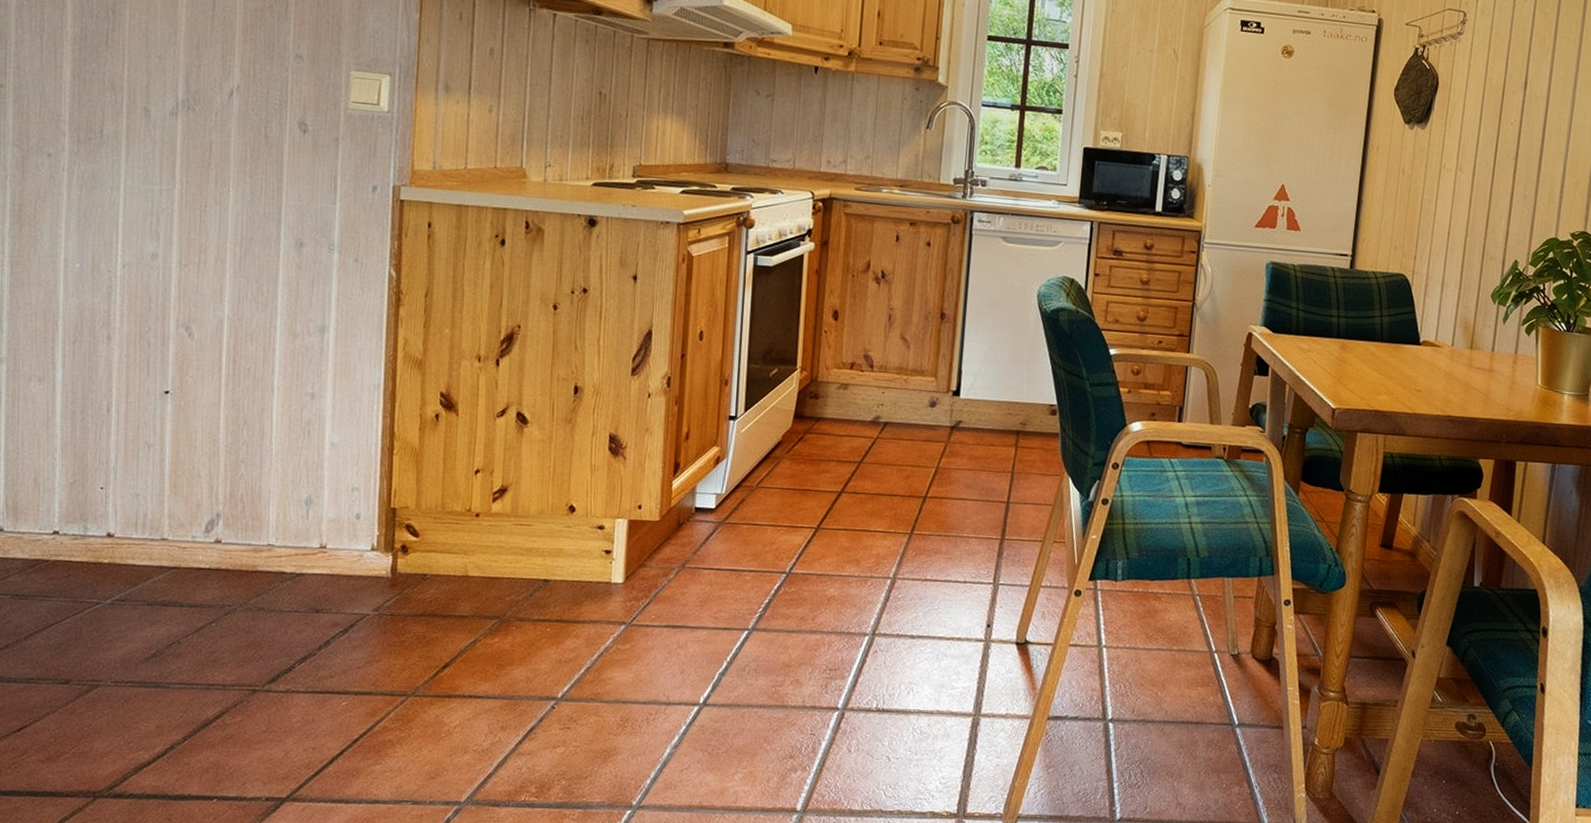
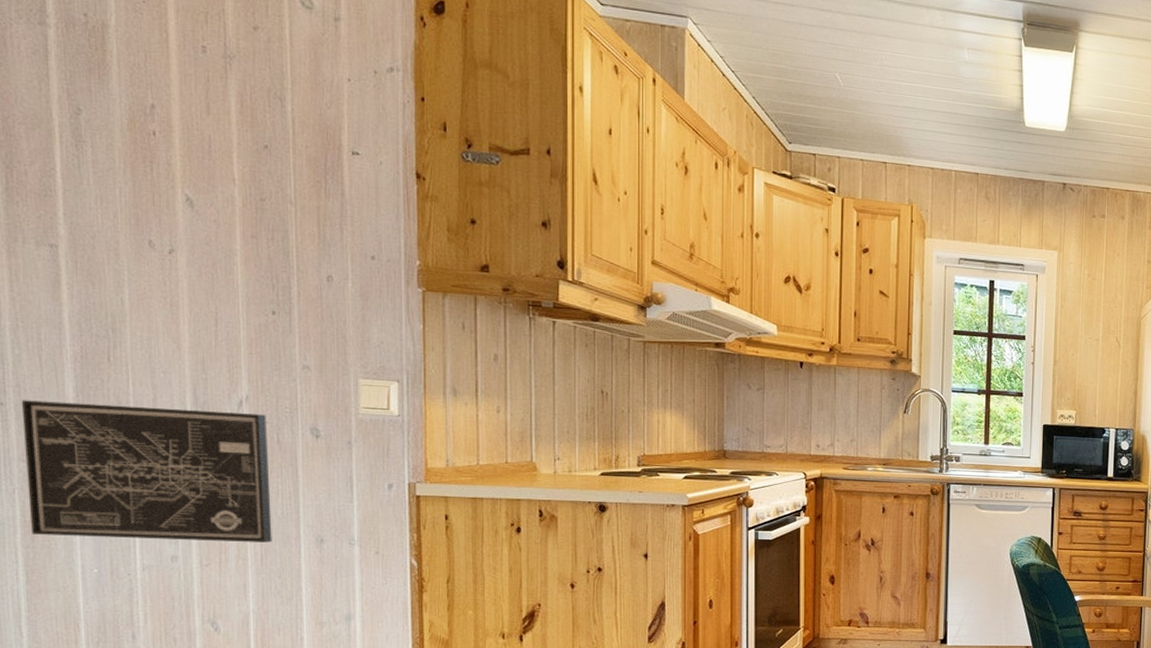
wall art: none [19,82,256,244] -> present [22,400,273,543]

